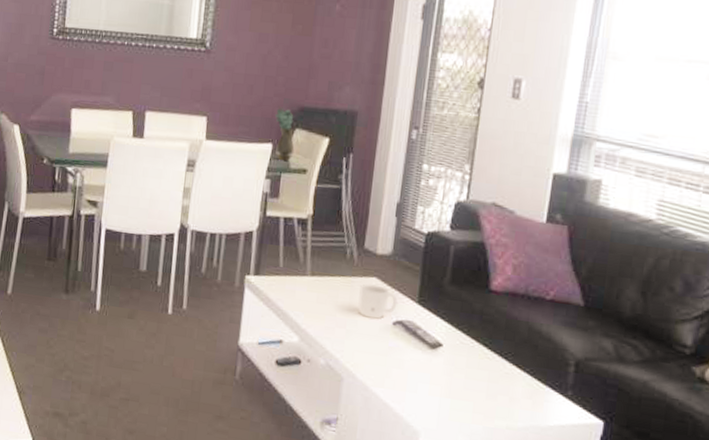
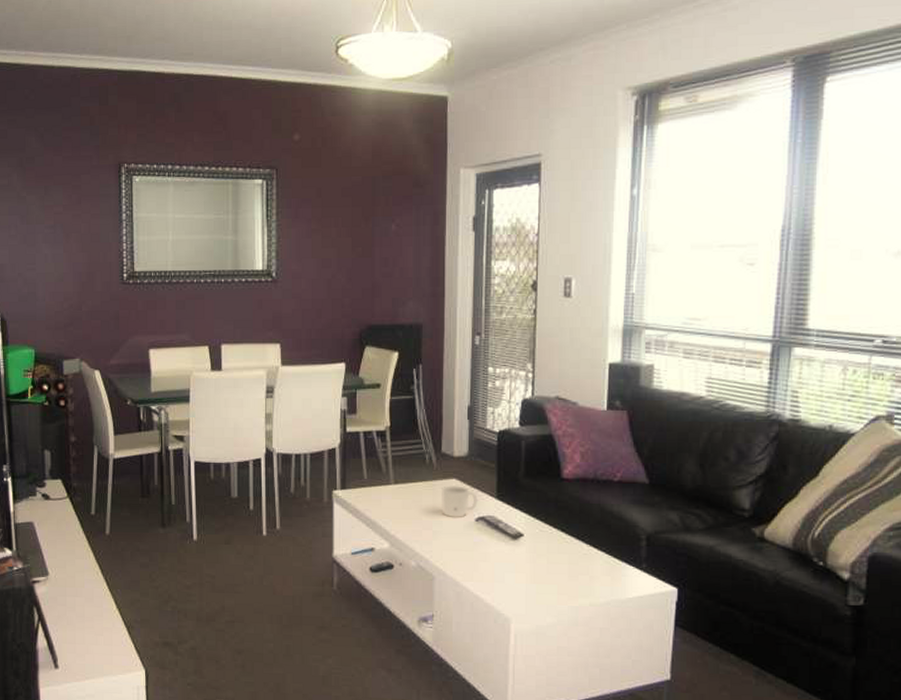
vase: present [275,105,295,162] -> none [345,326,367,379]

